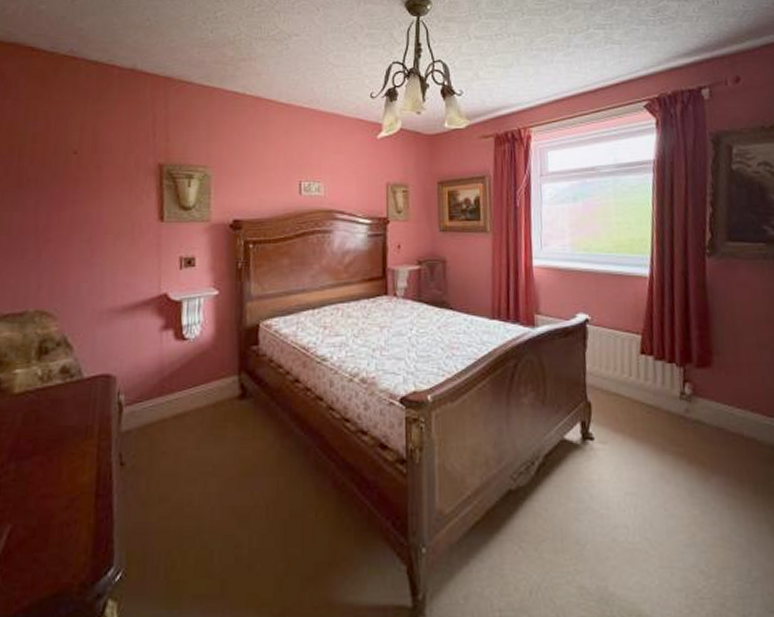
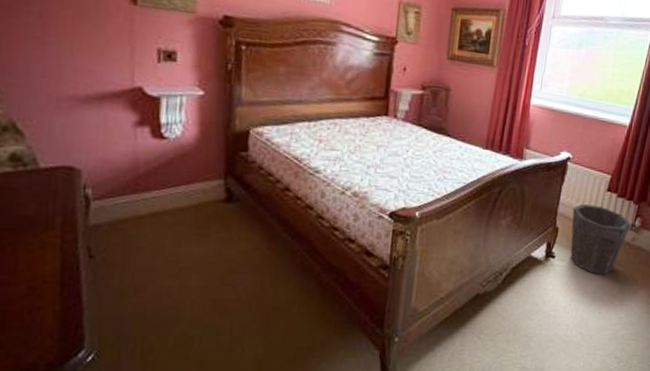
waste bin: none [604,371,681,459] -> present [570,203,632,276]

